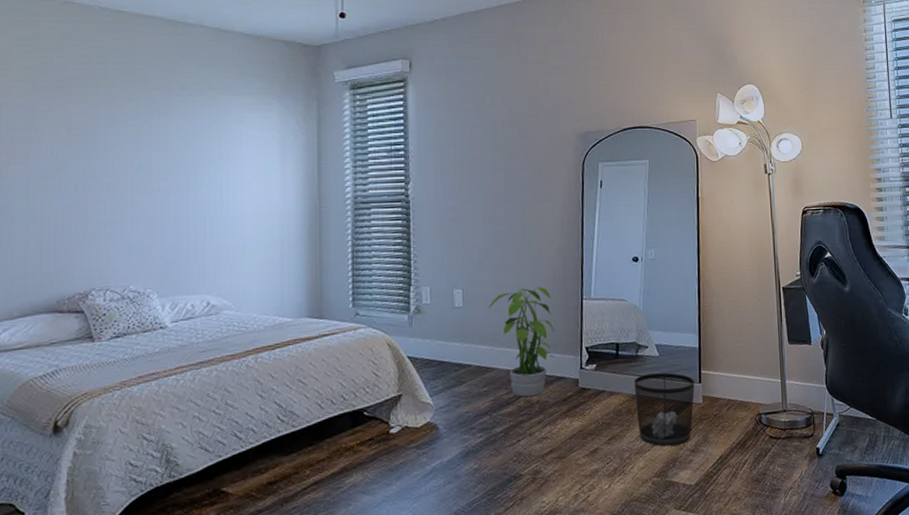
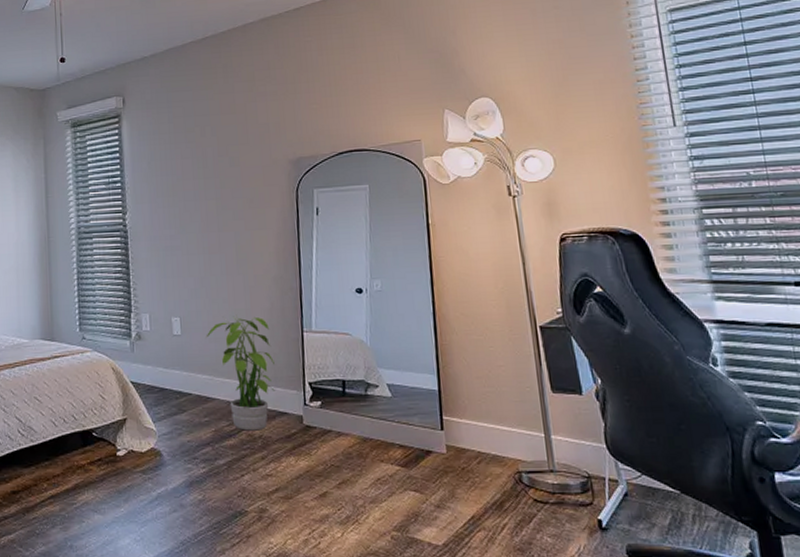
waste bin: present [633,372,695,447] -> none [364,415,436,498]

